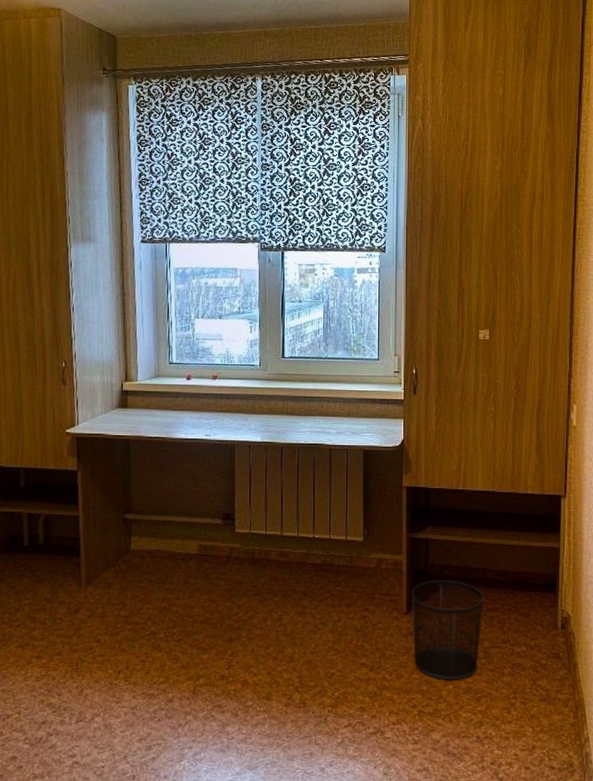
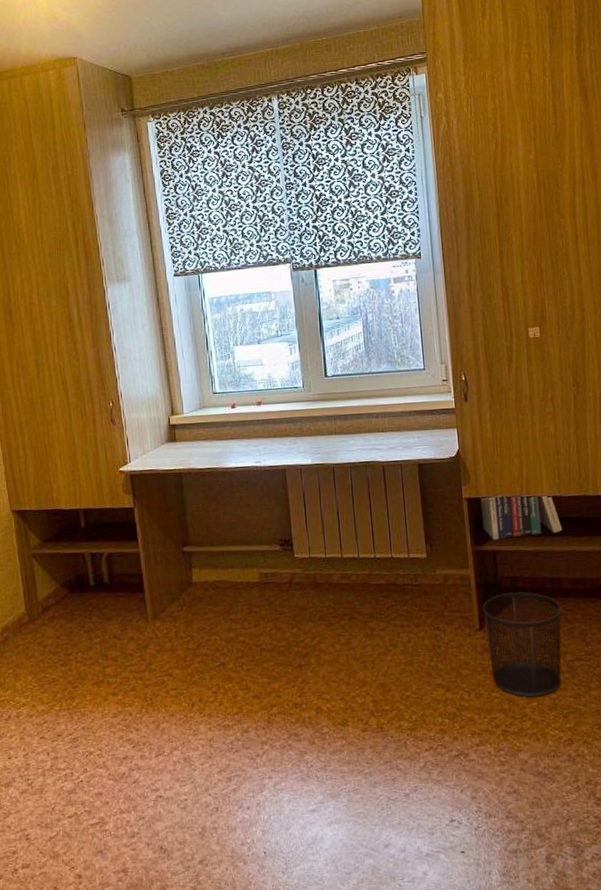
books: none [419,486,492,528] -> present [480,496,563,539]

